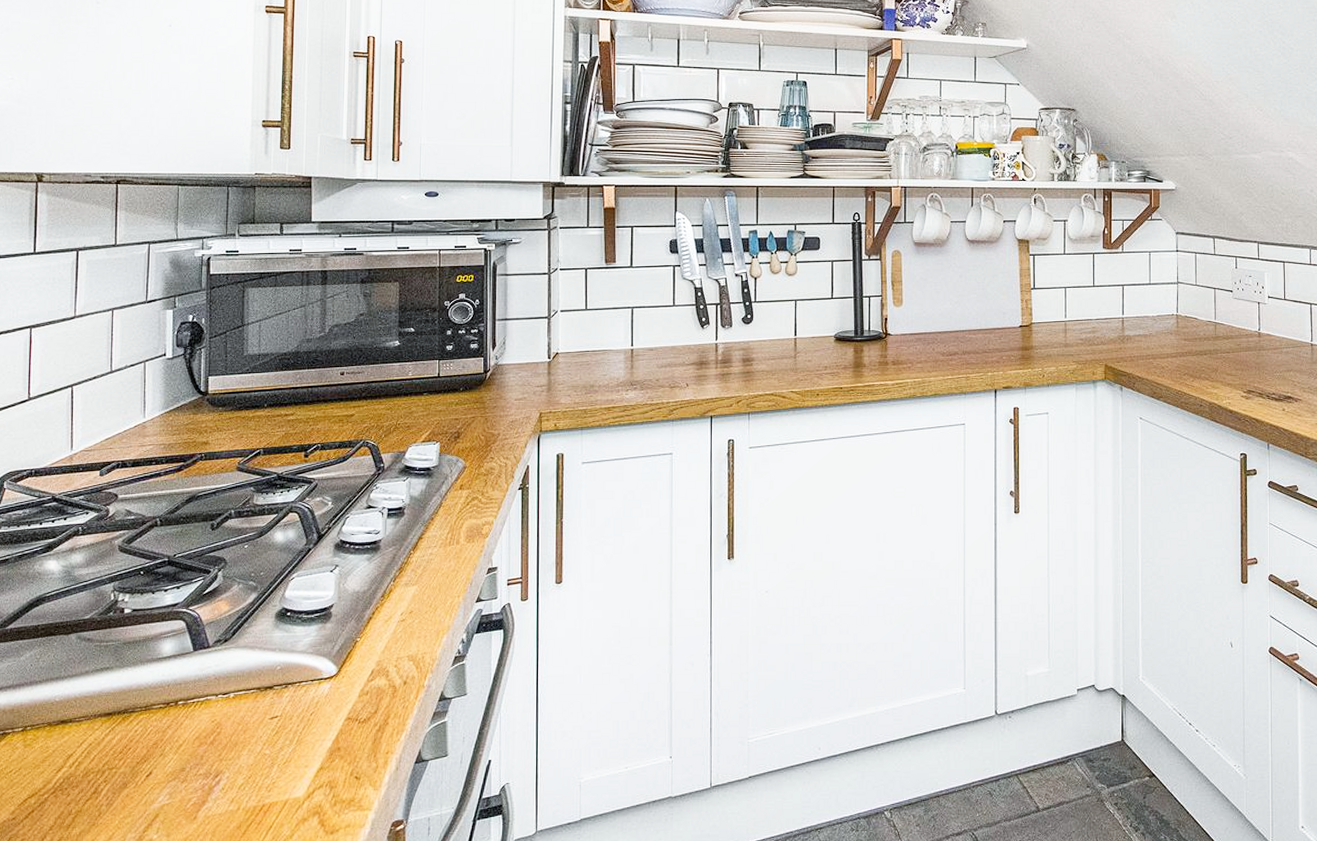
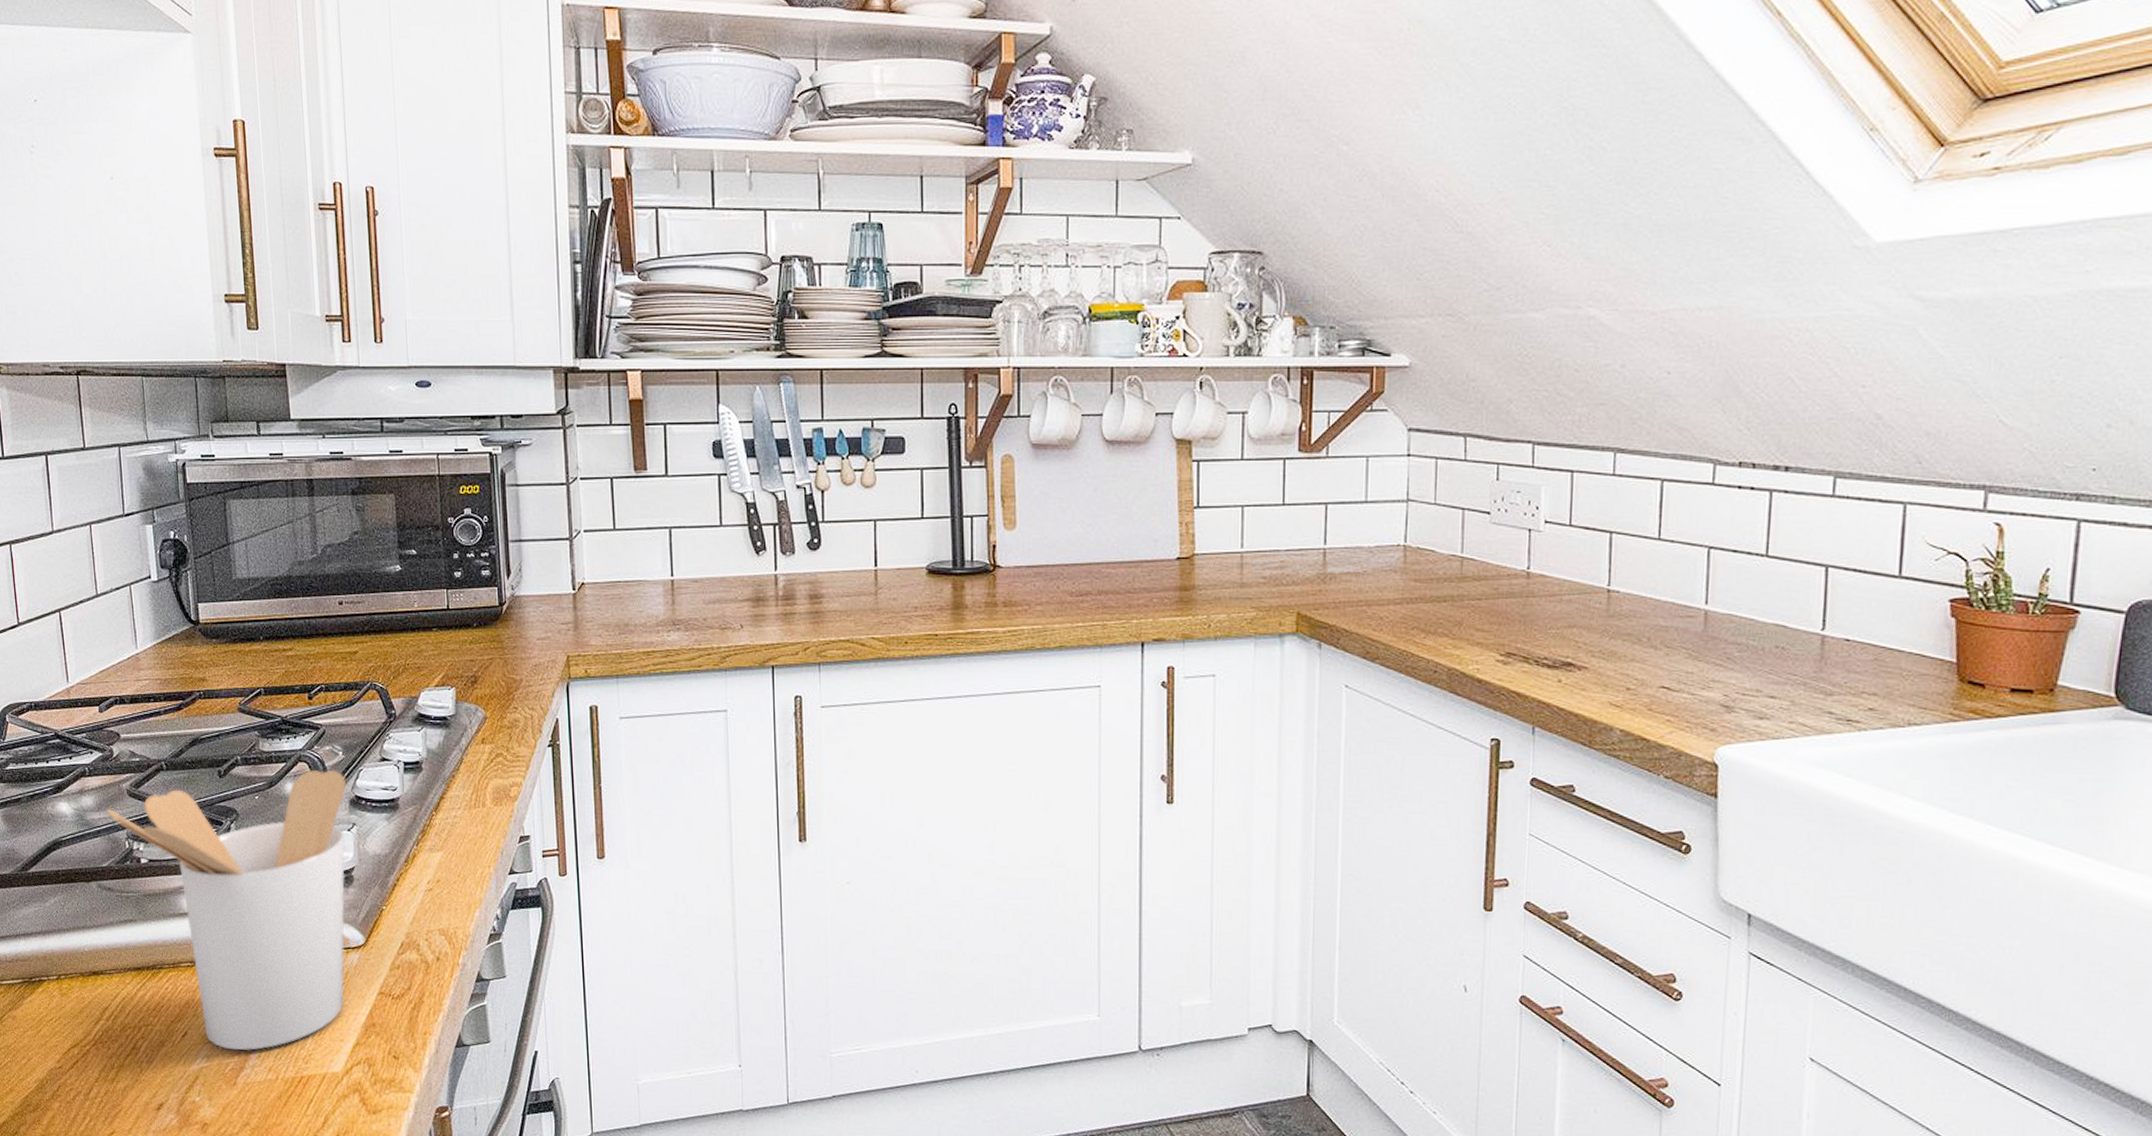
utensil holder: none [95,518,334,786] -> present [106,770,347,1051]

